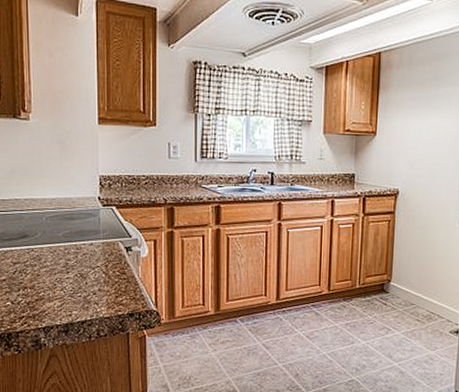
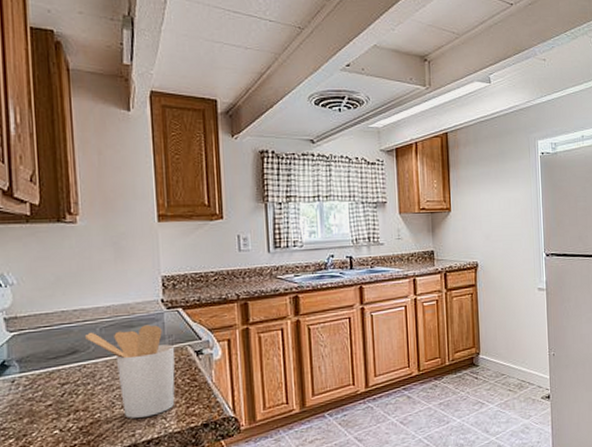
utensil holder: none [34,219,108,301] -> present [85,325,175,419]

